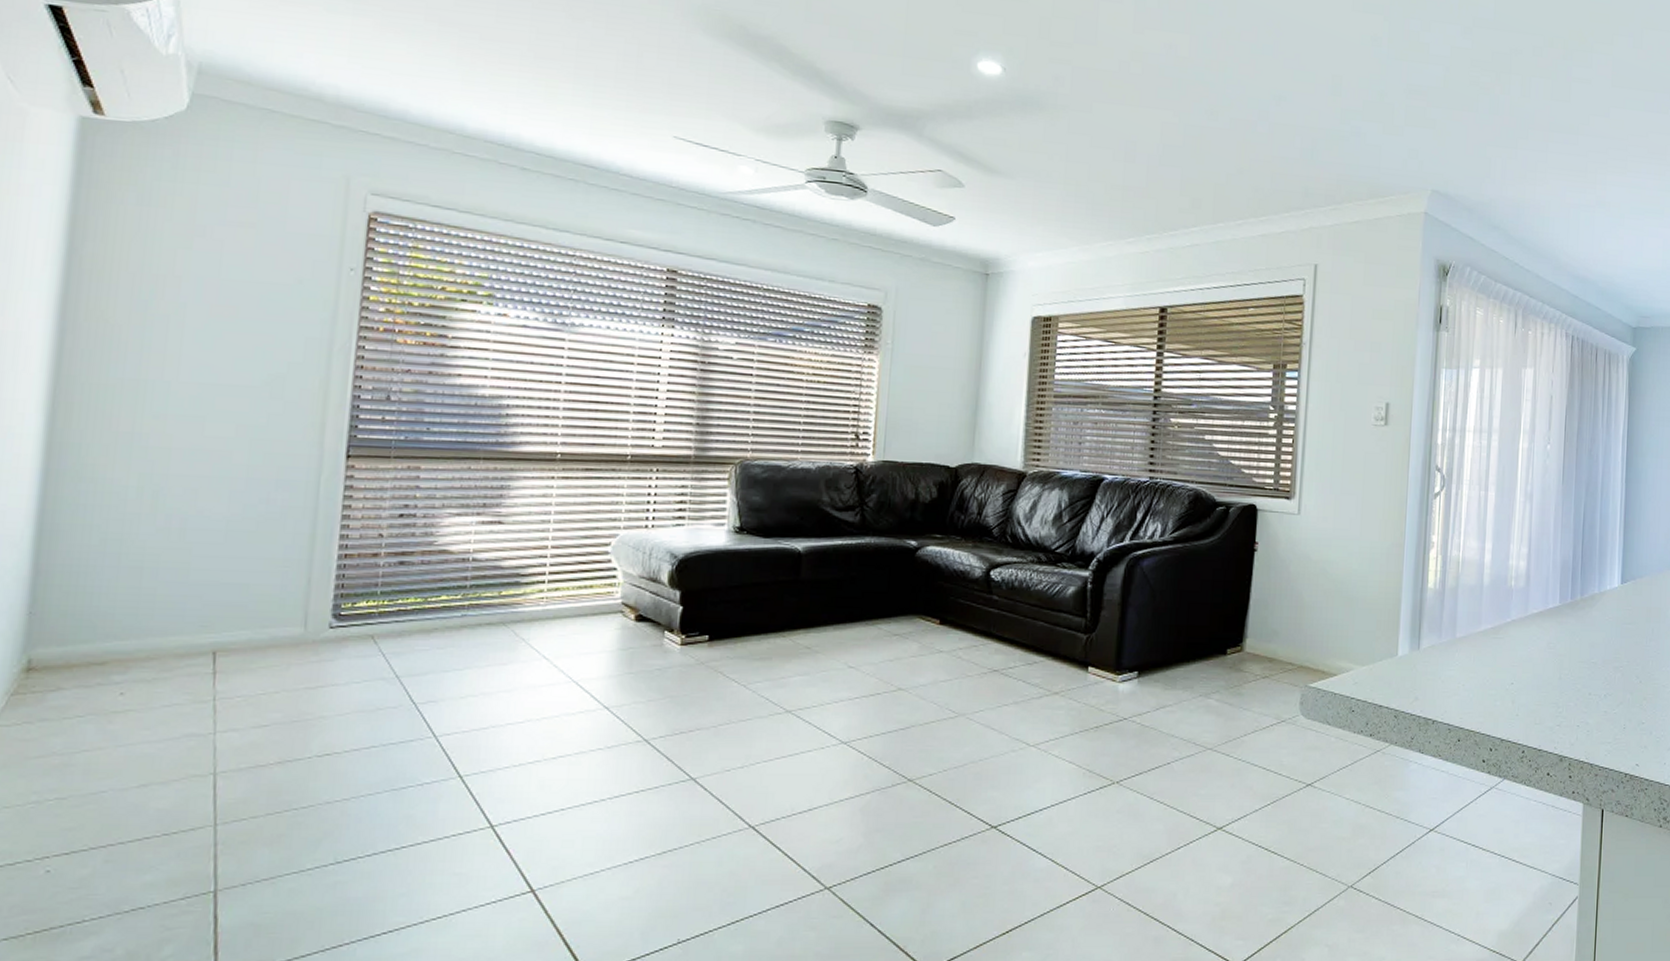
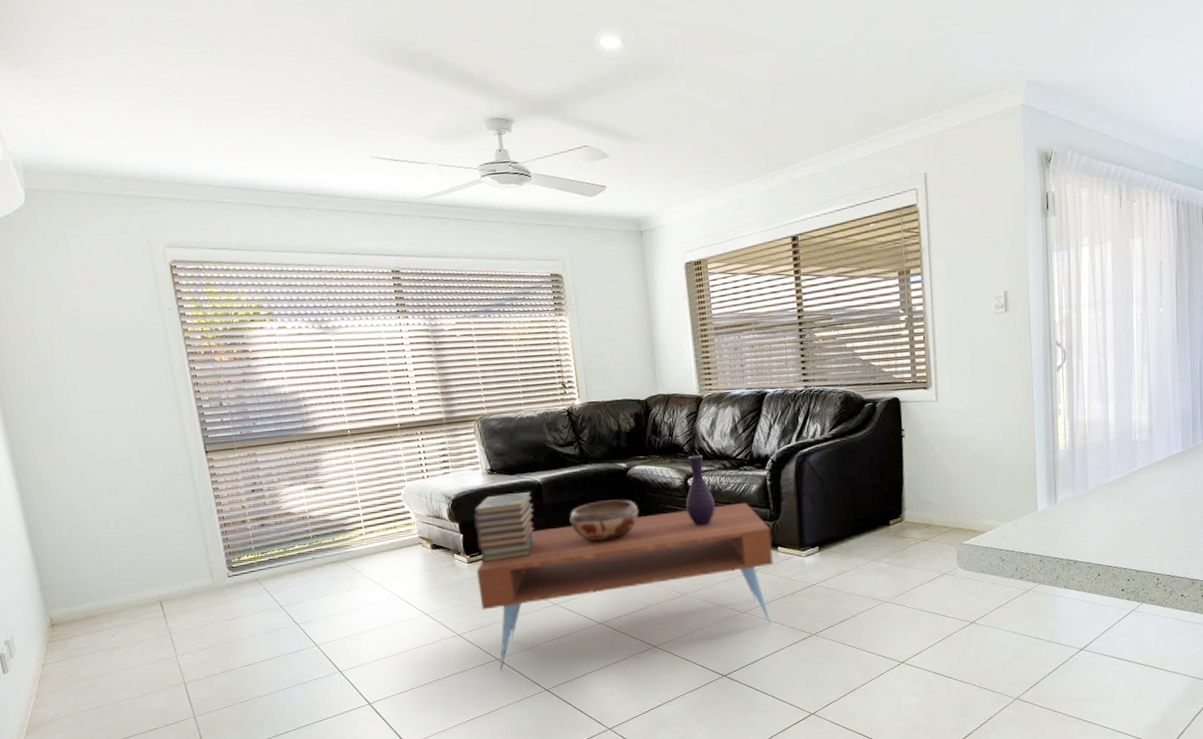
coffee table: none [685,606,1083,795] -> present [476,502,774,671]
book stack: none [699,560,787,648] -> present [473,492,534,564]
decorative bowl: none [830,584,923,637] -> present [569,499,639,543]
vase: none [982,542,1020,631] -> present [685,455,715,527]

